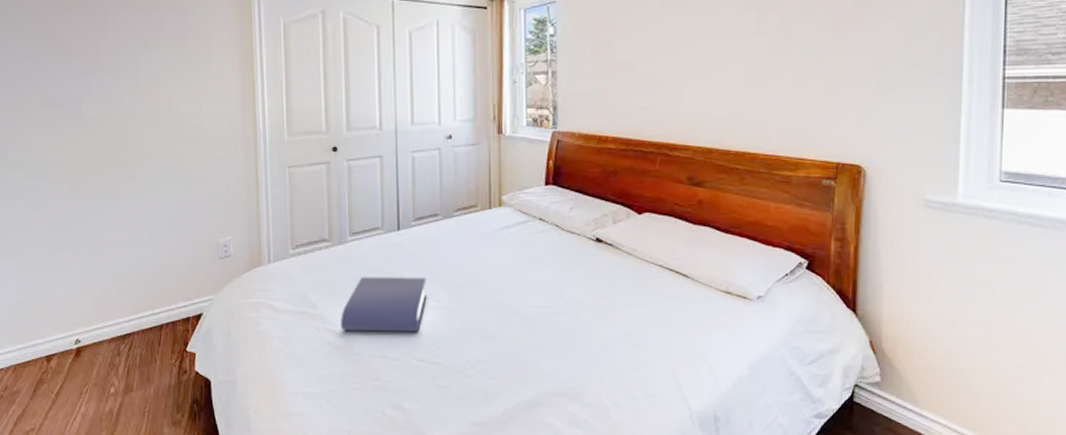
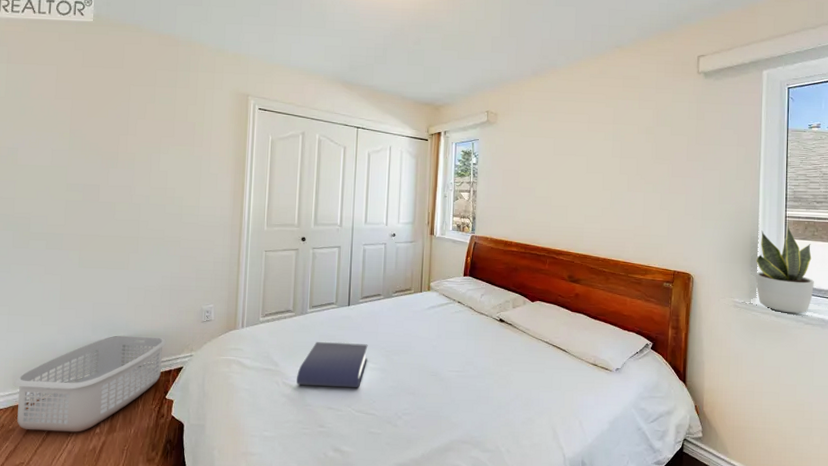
clothes hamper: none [10,278,181,393] -> present [12,335,167,432]
potted plant: none [958,90,1047,213] -> present [756,225,814,314]

